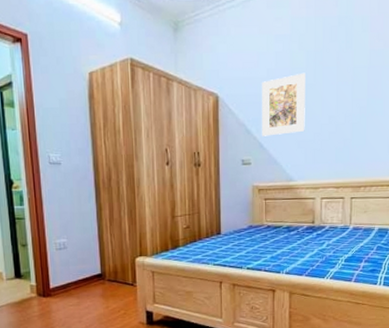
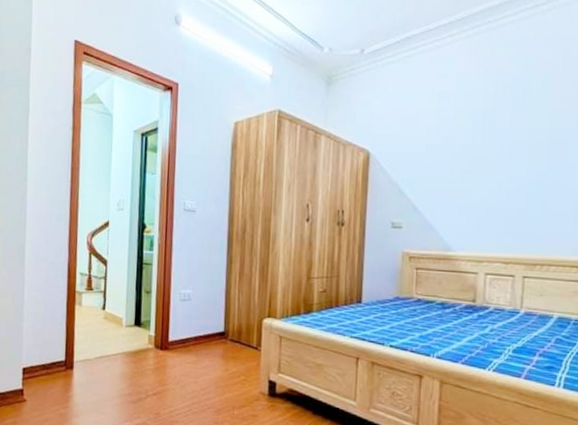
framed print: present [261,72,305,136] -> none [416,132,472,199]

